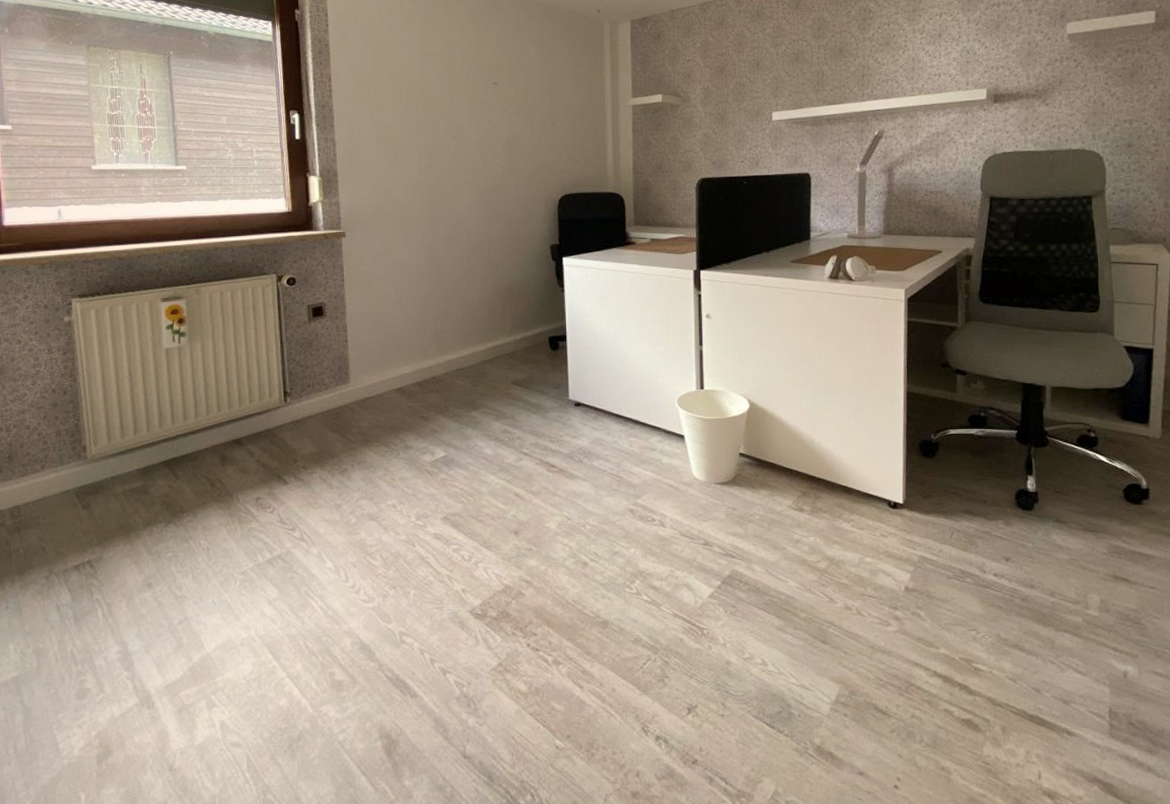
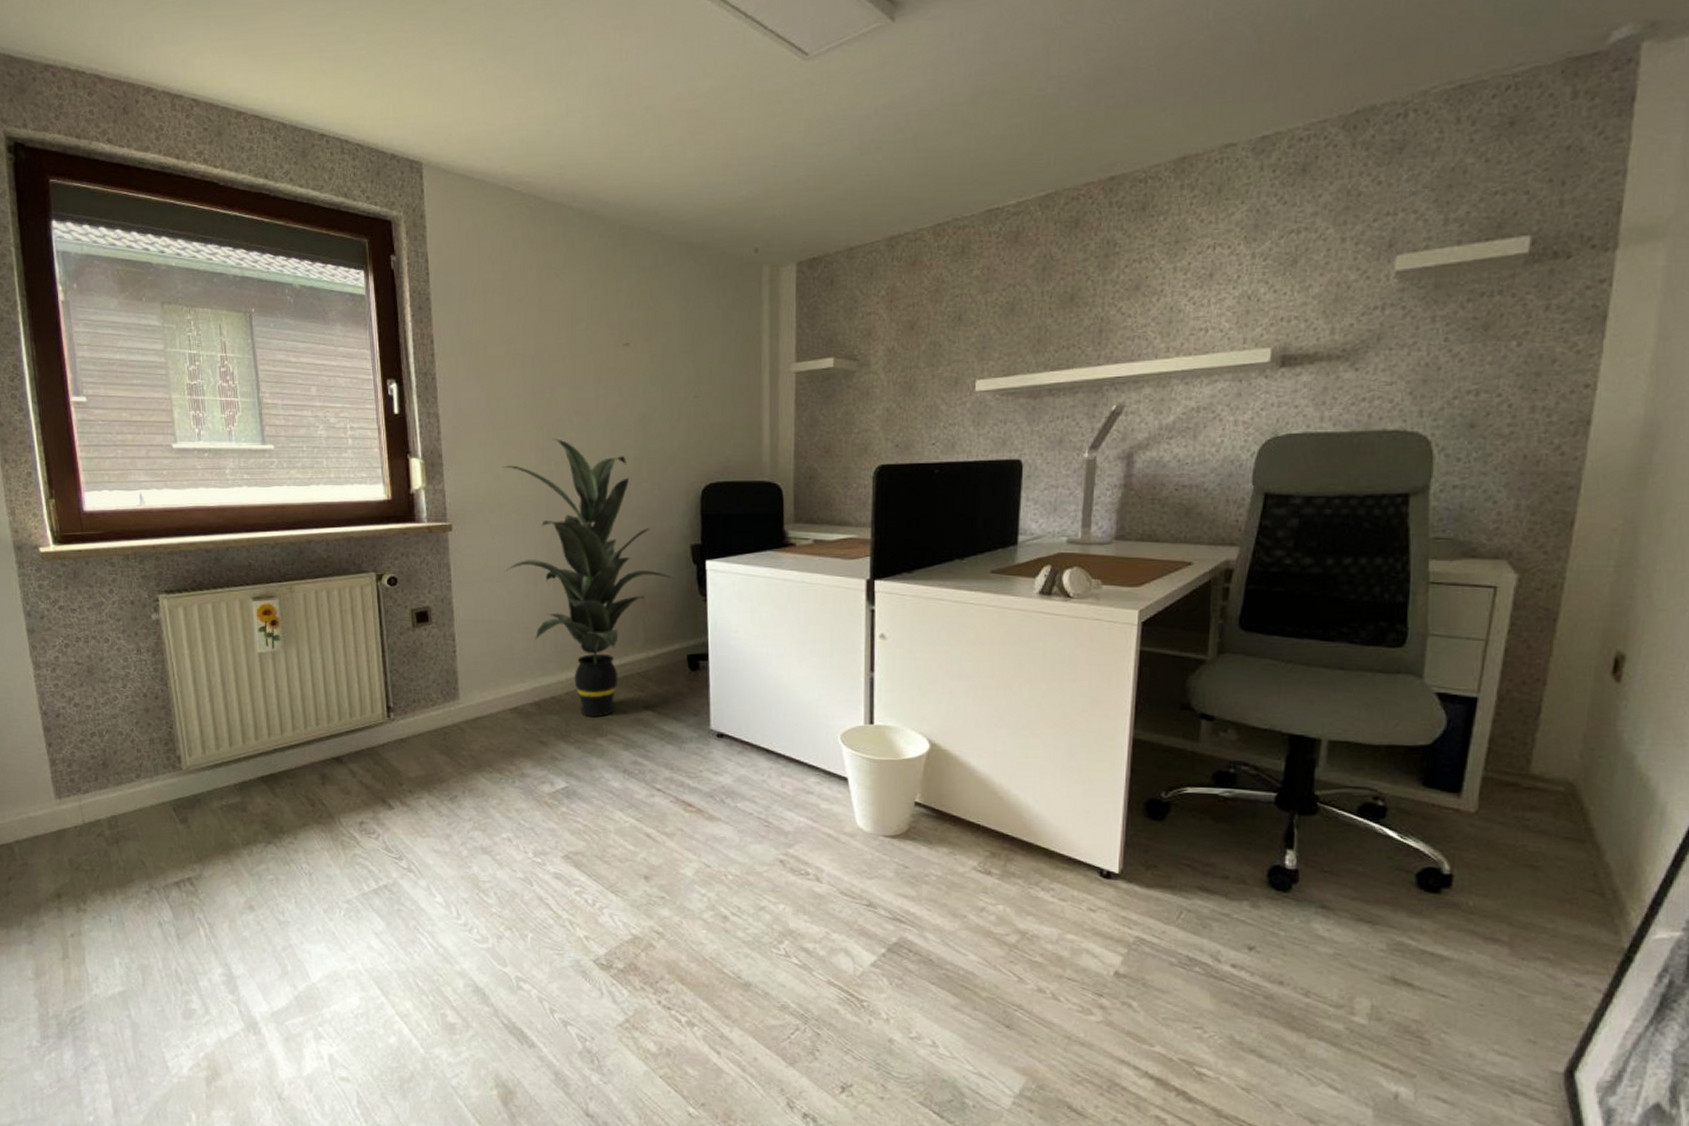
indoor plant: none [389,159,538,394] -> present [501,439,676,718]

